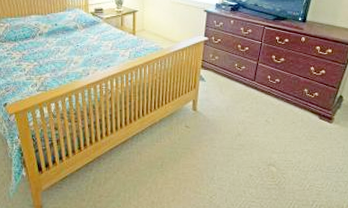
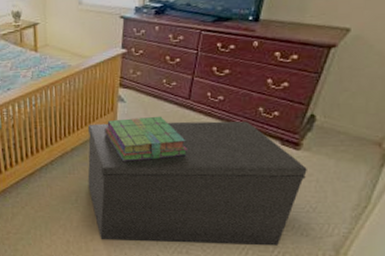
bench: none [172,98,337,201] -> present [87,121,307,246]
stack of books: none [188,93,252,131] -> present [104,116,188,161]

